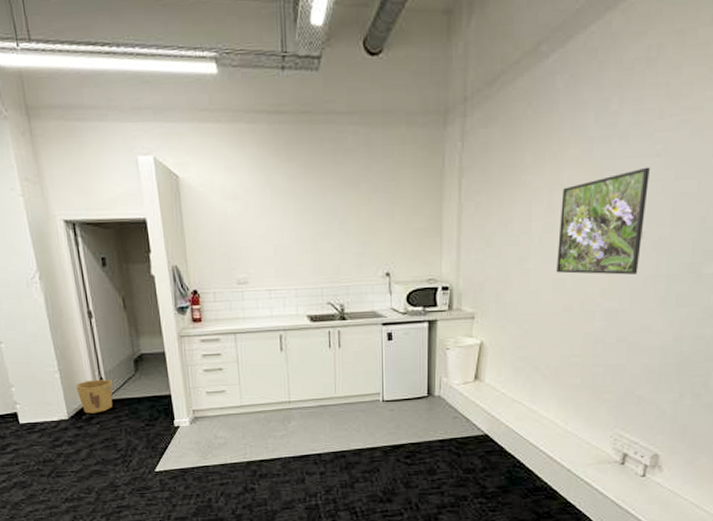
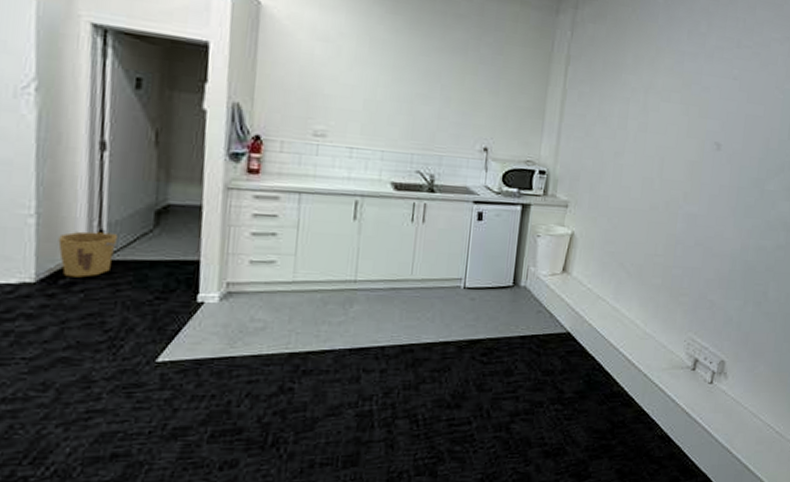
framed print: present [557,167,650,275] -> none [647,87,728,183]

